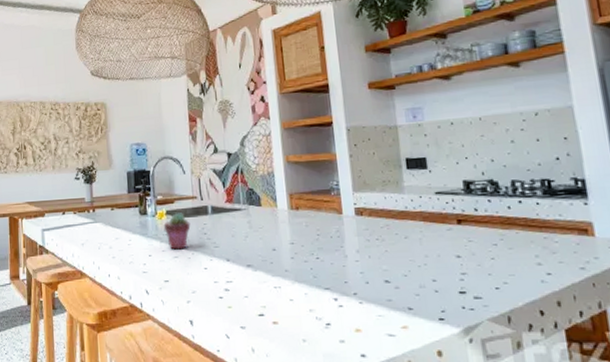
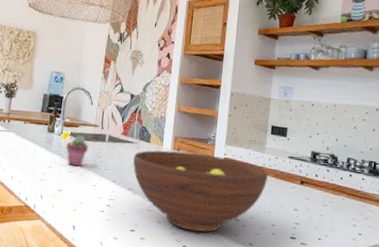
fruit bowl: none [244,207,415,304] -> present [133,150,268,232]

